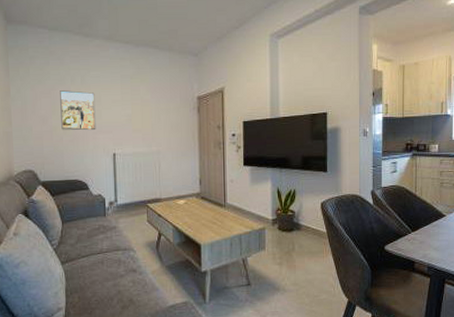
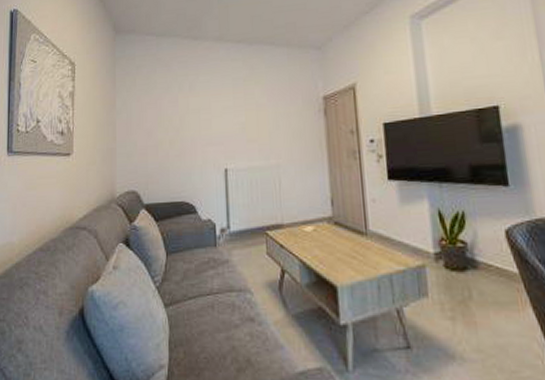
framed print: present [60,90,96,131] -> none [166,99,206,144]

